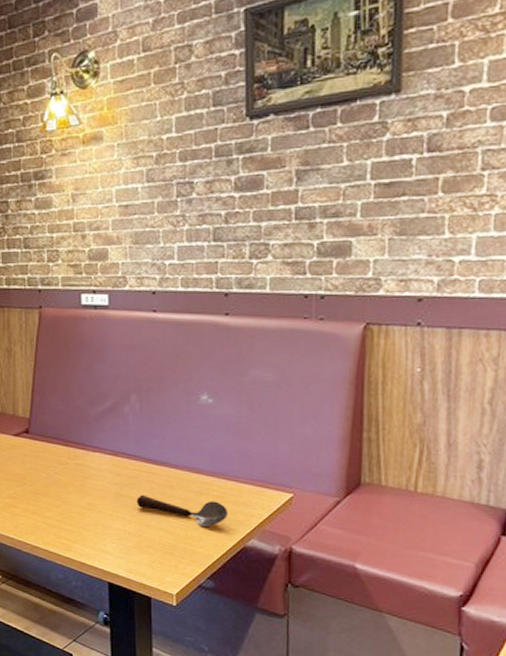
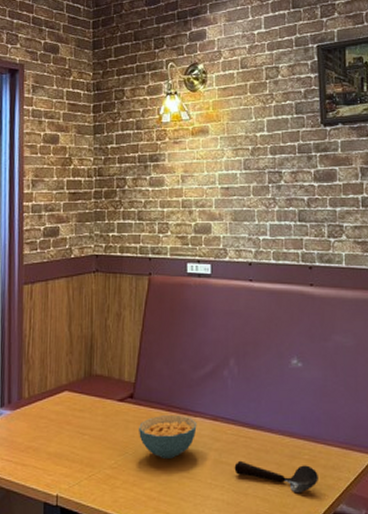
cereal bowl: none [36,449,96,491] -> present [139,414,197,458]

